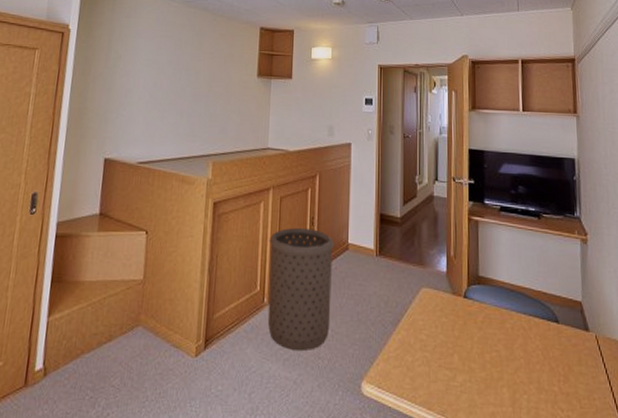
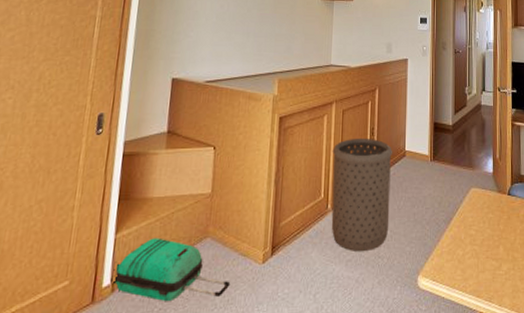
suitcase: none [43,323,162,389] -> present [110,237,231,301]

